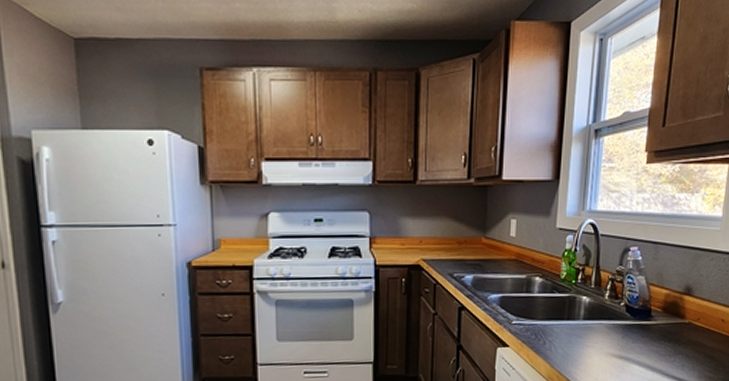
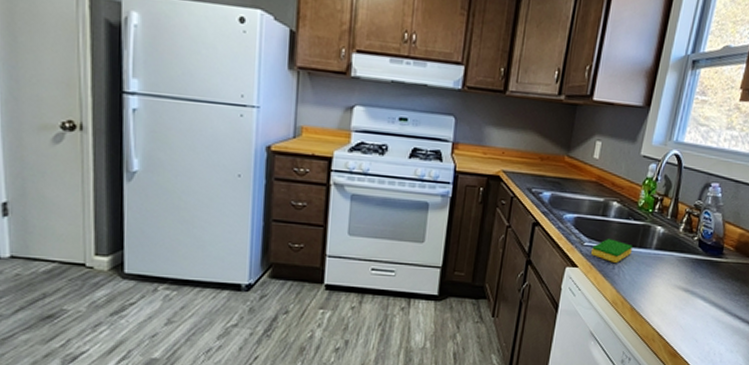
dish sponge: none [521,314,560,338] -> present [591,239,633,263]

